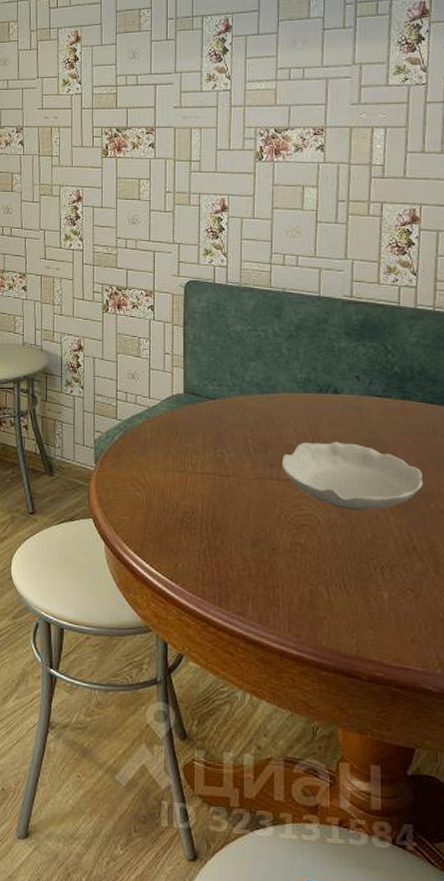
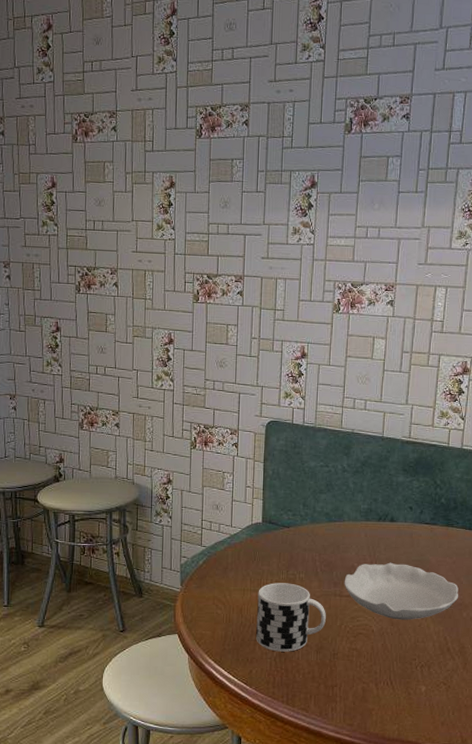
cup: none [181,462,262,544] -> present [256,583,326,652]

